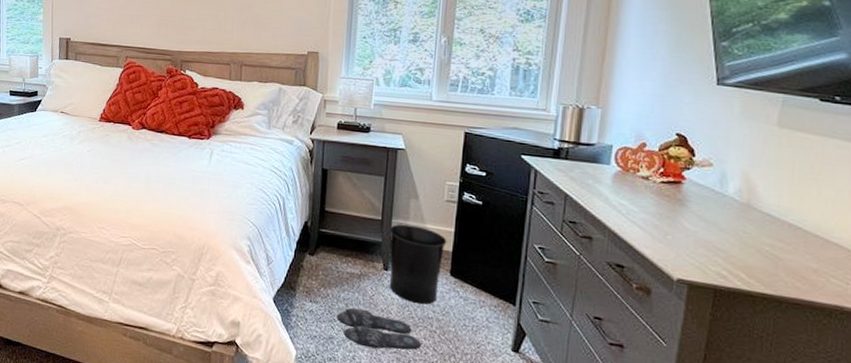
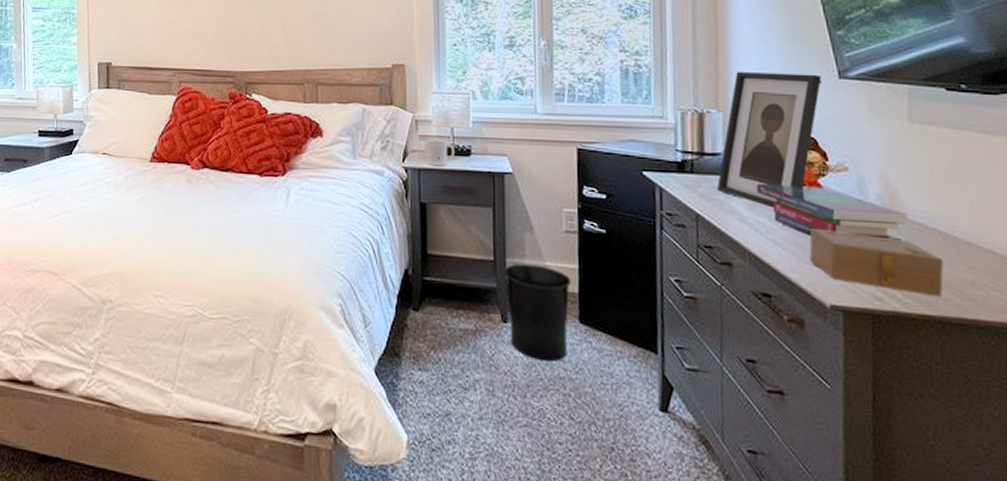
mug: none [329,117,356,140] -> present [425,140,455,167]
slippers: present [337,307,421,350] -> none [452,373,555,423]
picture frame: none [587,74,700,194] -> present [716,72,822,208]
books: none [623,172,762,231] -> present [756,184,908,242]
jewelry box: none [664,213,789,280] -> present [809,228,944,298]

